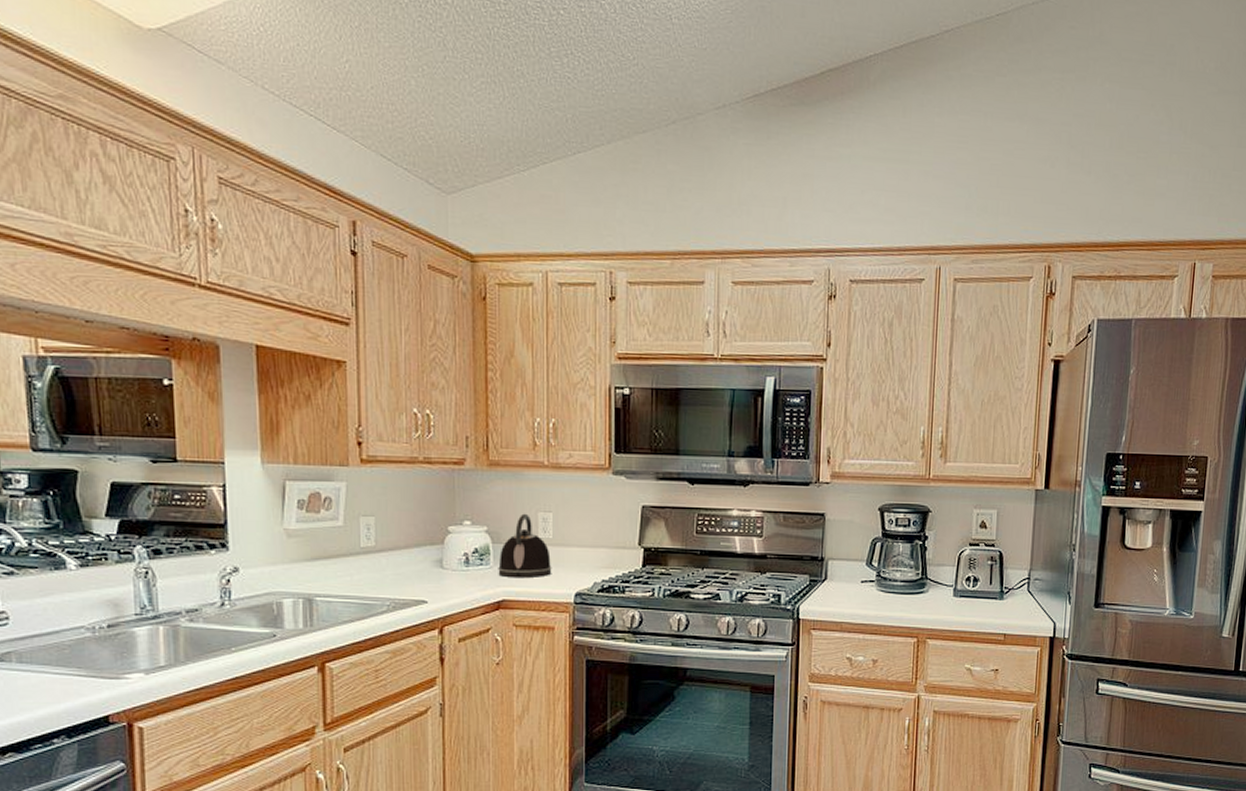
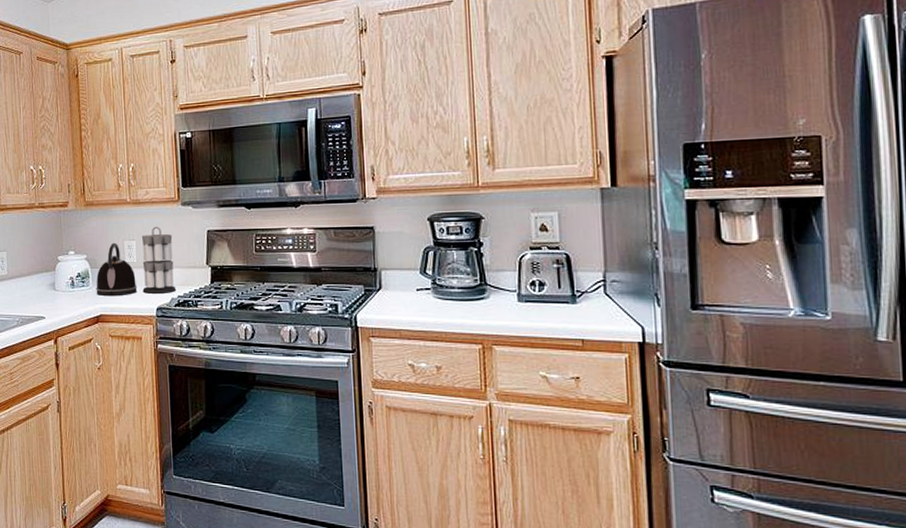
spice rack: none [558,497,601,577] -> present [141,226,177,294]

